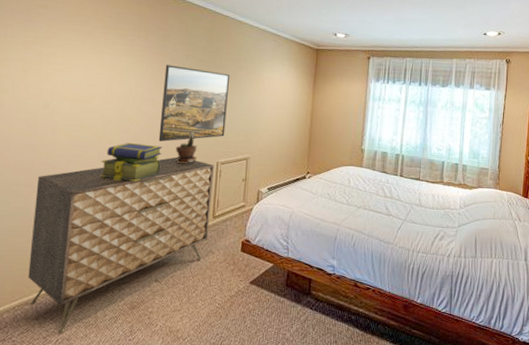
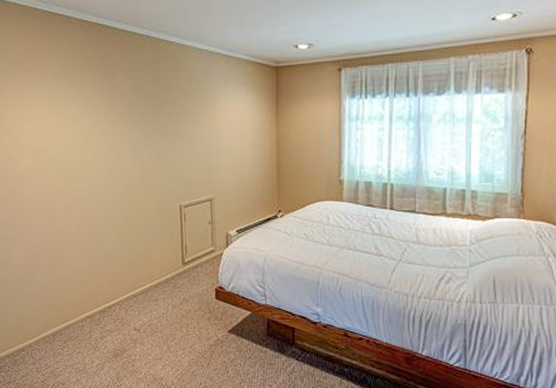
dresser: present [28,157,214,333] -> none [14,202,180,378]
stack of books: present [100,142,163,182] -> none [68,190,125,230]
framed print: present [158,65,231,142] -> none [115,104,185,187]
potted plant: present [175,132,198,164] -> none [136,174,160,209]

